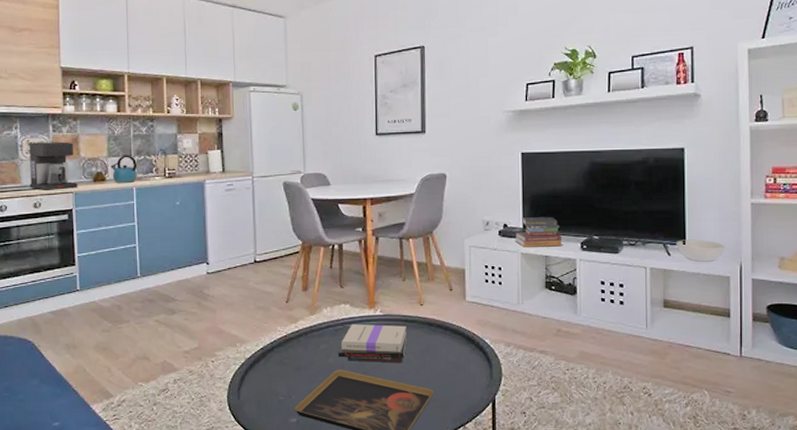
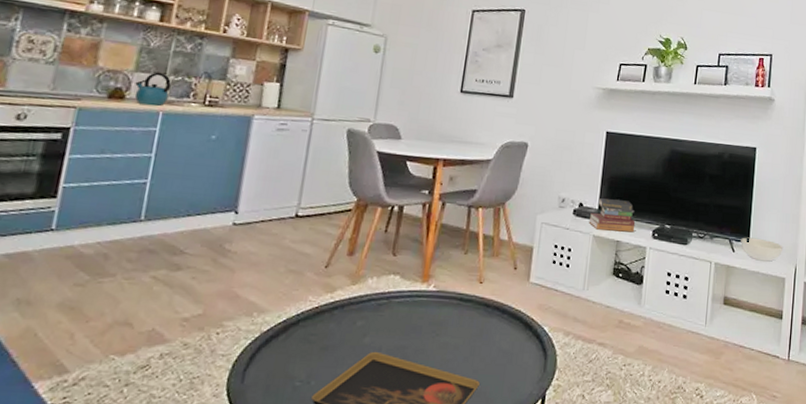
coffee maker: present [29,142,78,190] -> none [16,39,91,103]
books: present [338,323,407,363] -> none [376,298,461,348]

